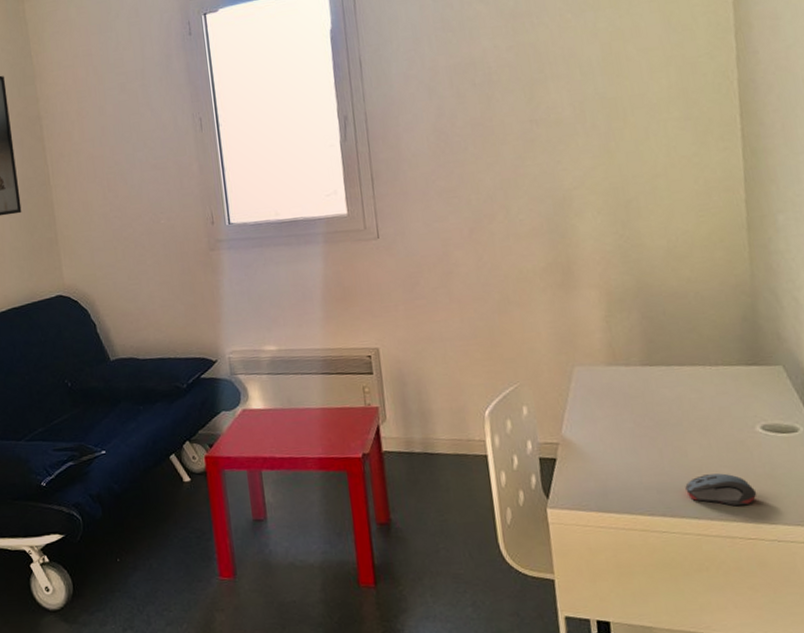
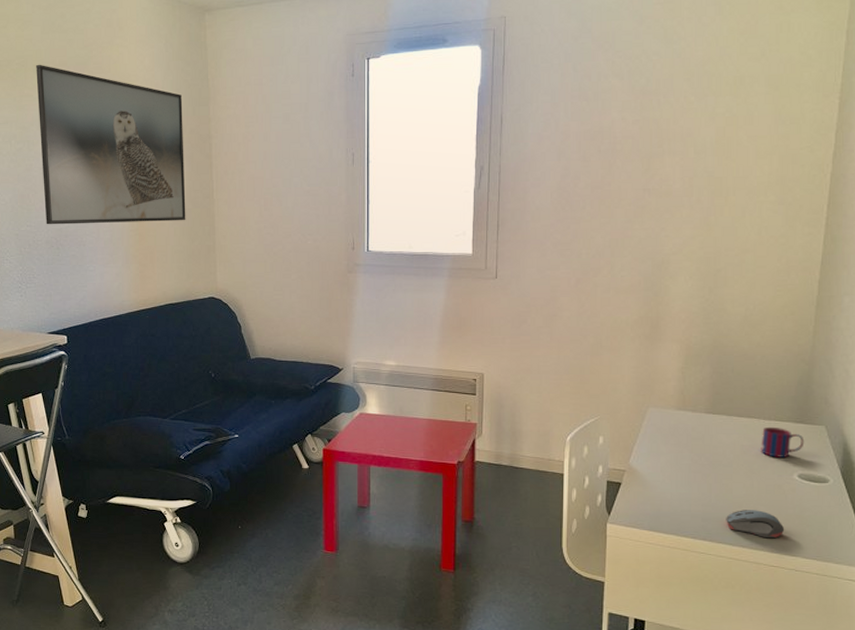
mug: none [710,373,762,409] -> present [761,426,805,458]

